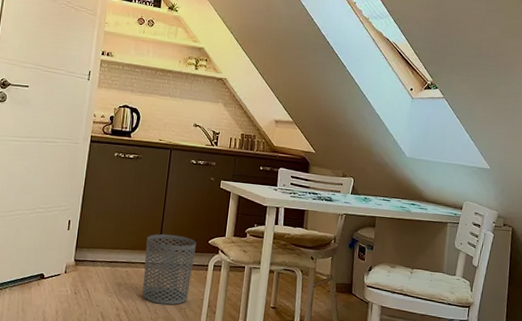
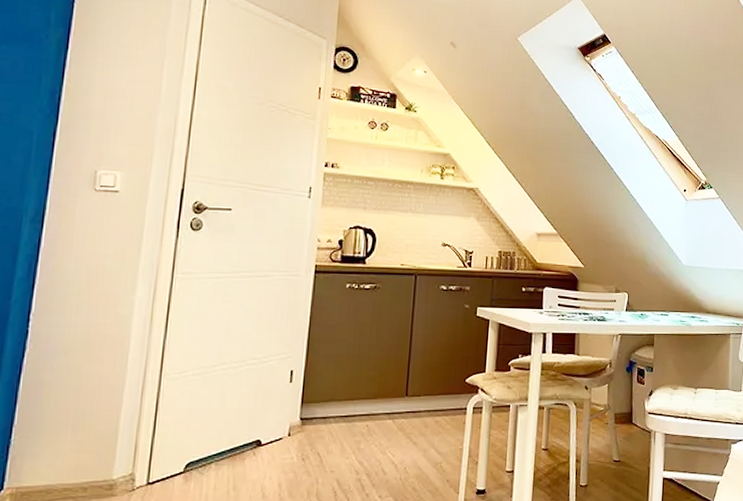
waste bin: present [142,234,196,305] -> none [388,376,451,461]

